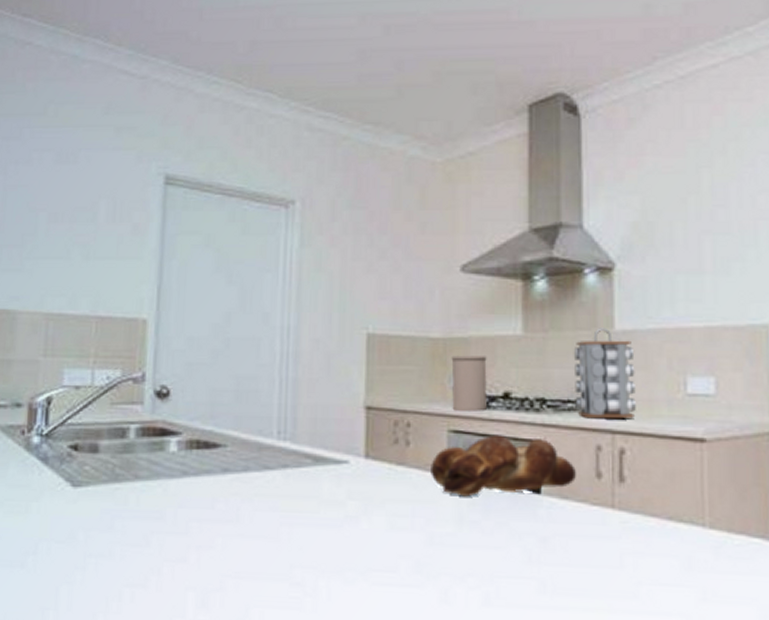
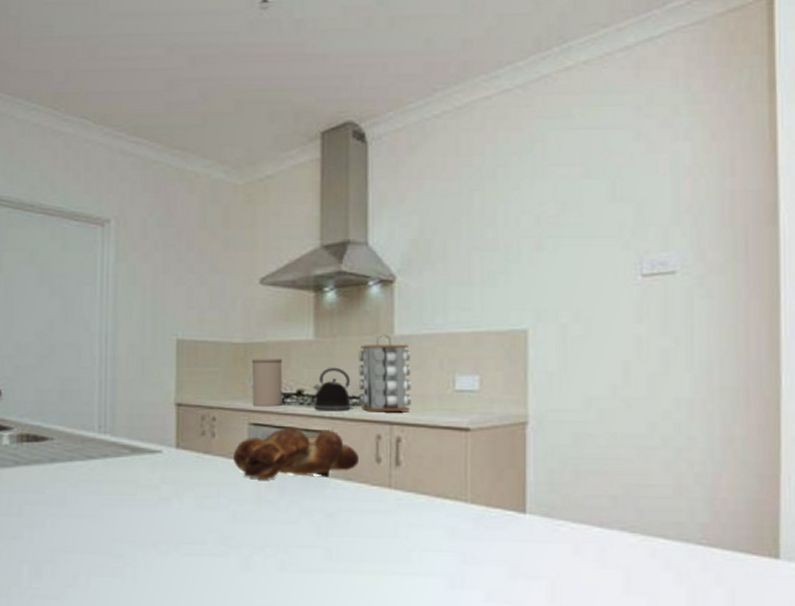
kettle: none [521,366,567,419] -> present [313,367,352,413]

